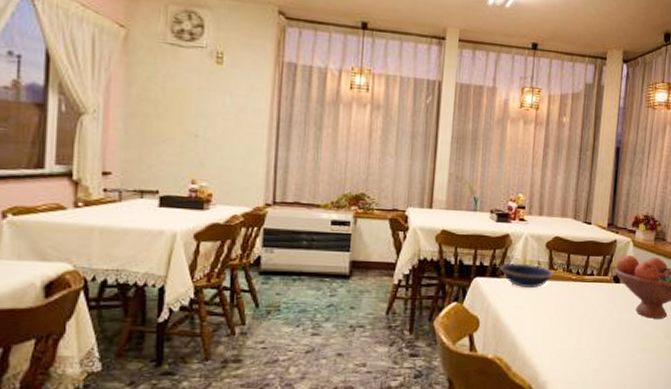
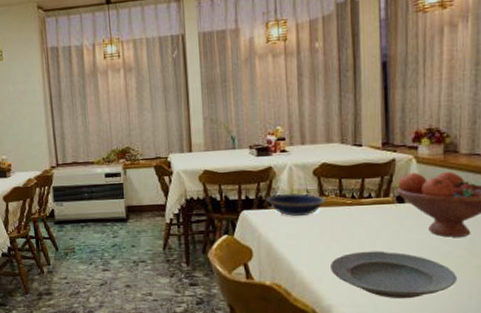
plate: none [550,328,653,376] -> present [330,251,458,299]

